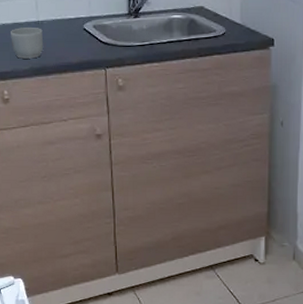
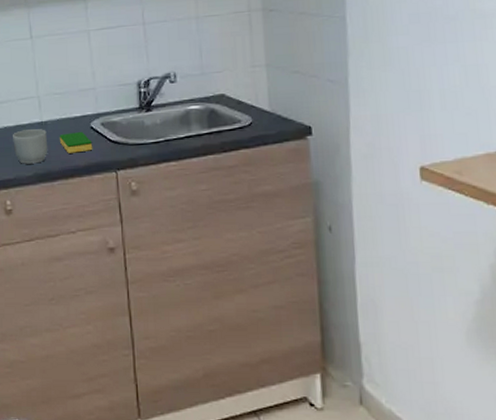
dish sponge: none [54,33,85,51] -> present [59,132,93,153]

